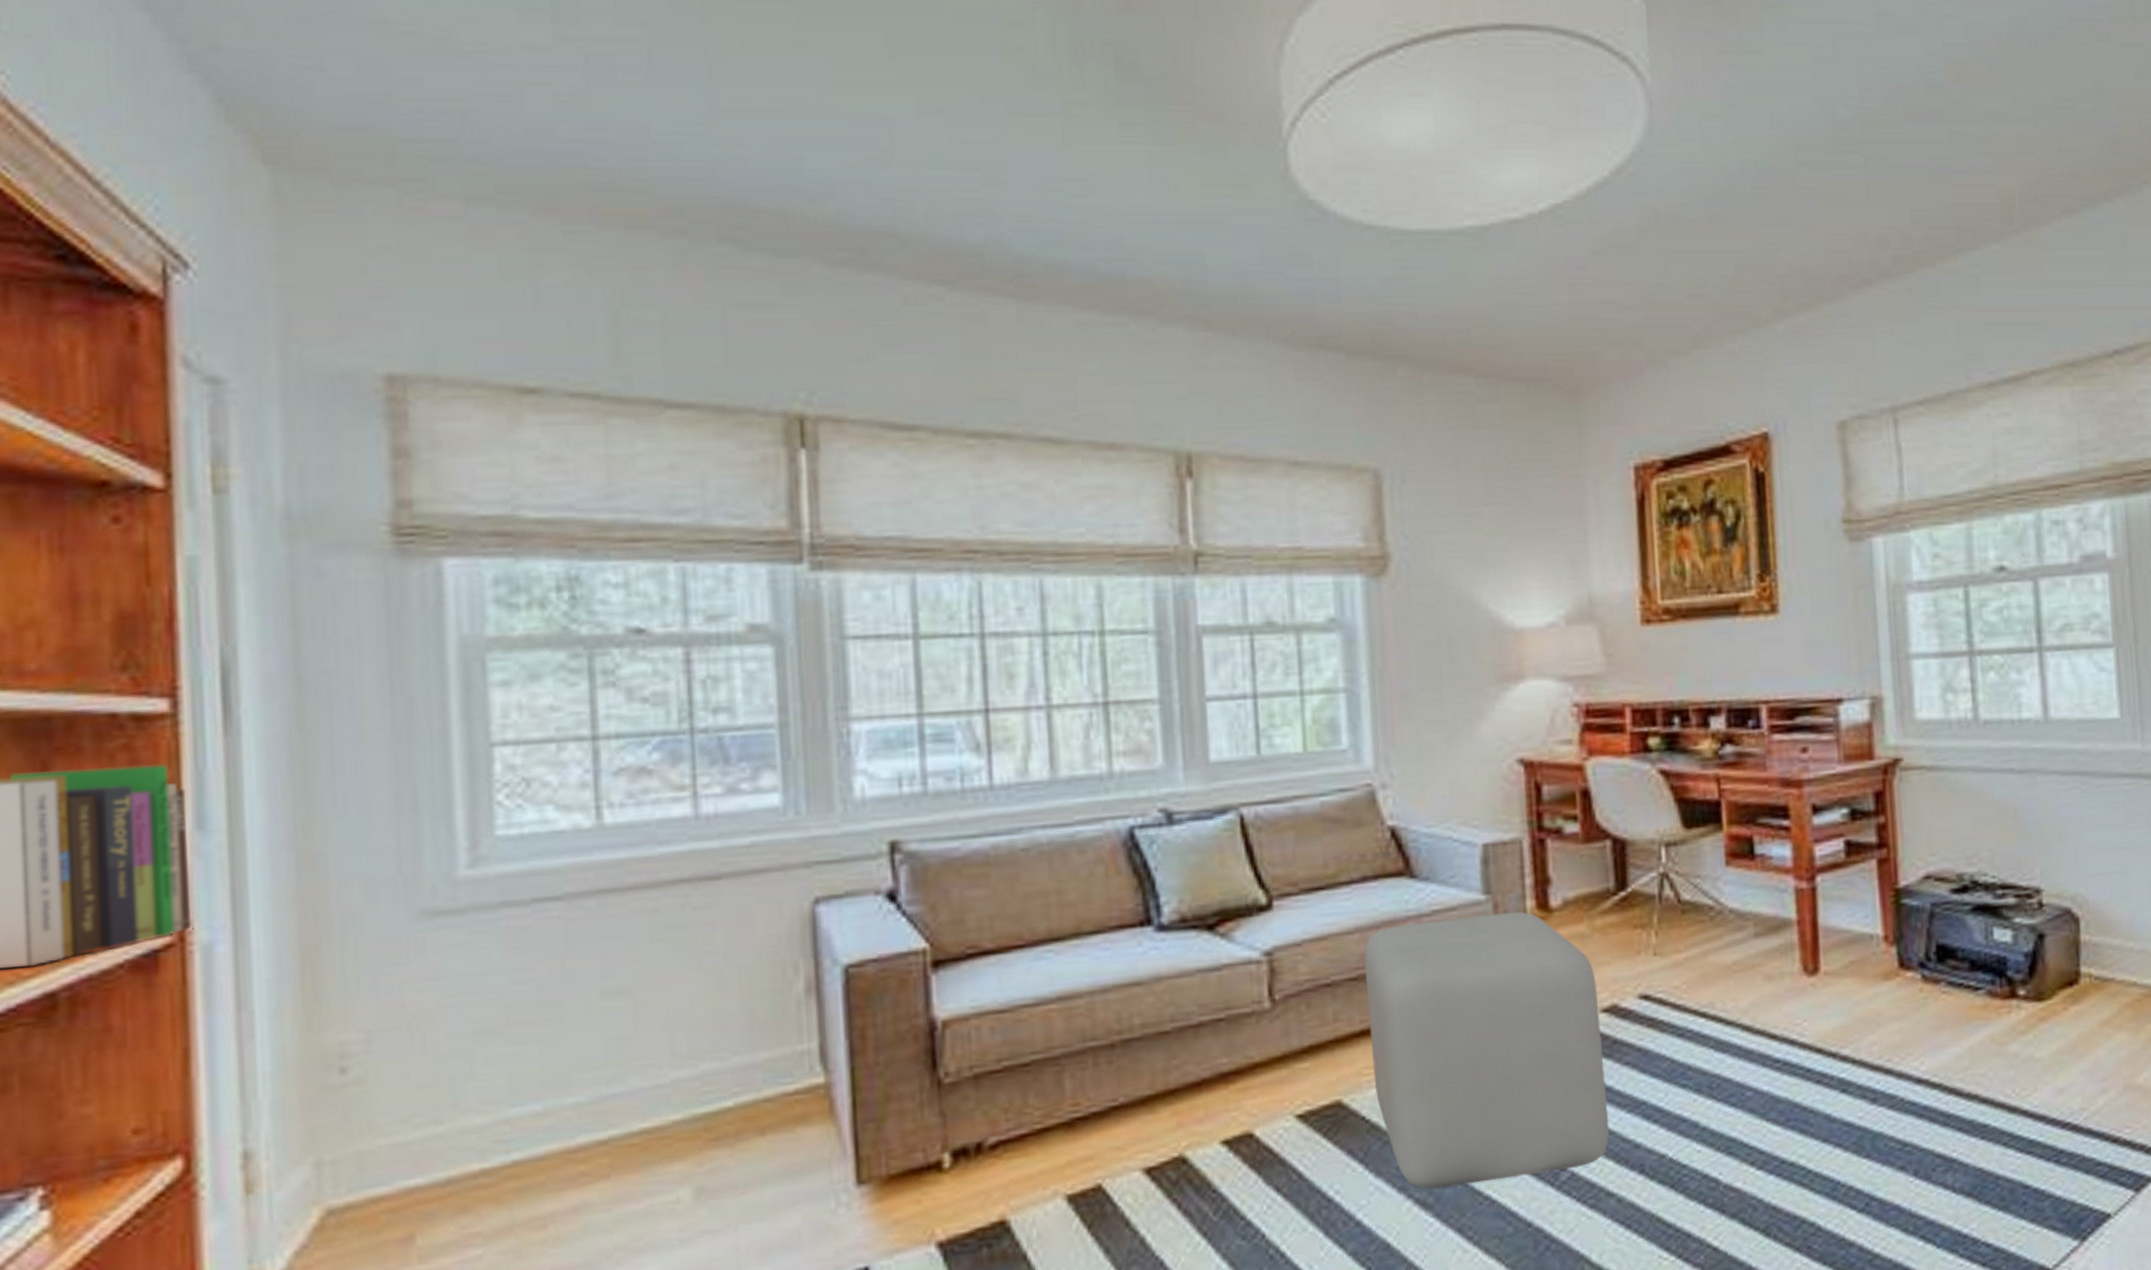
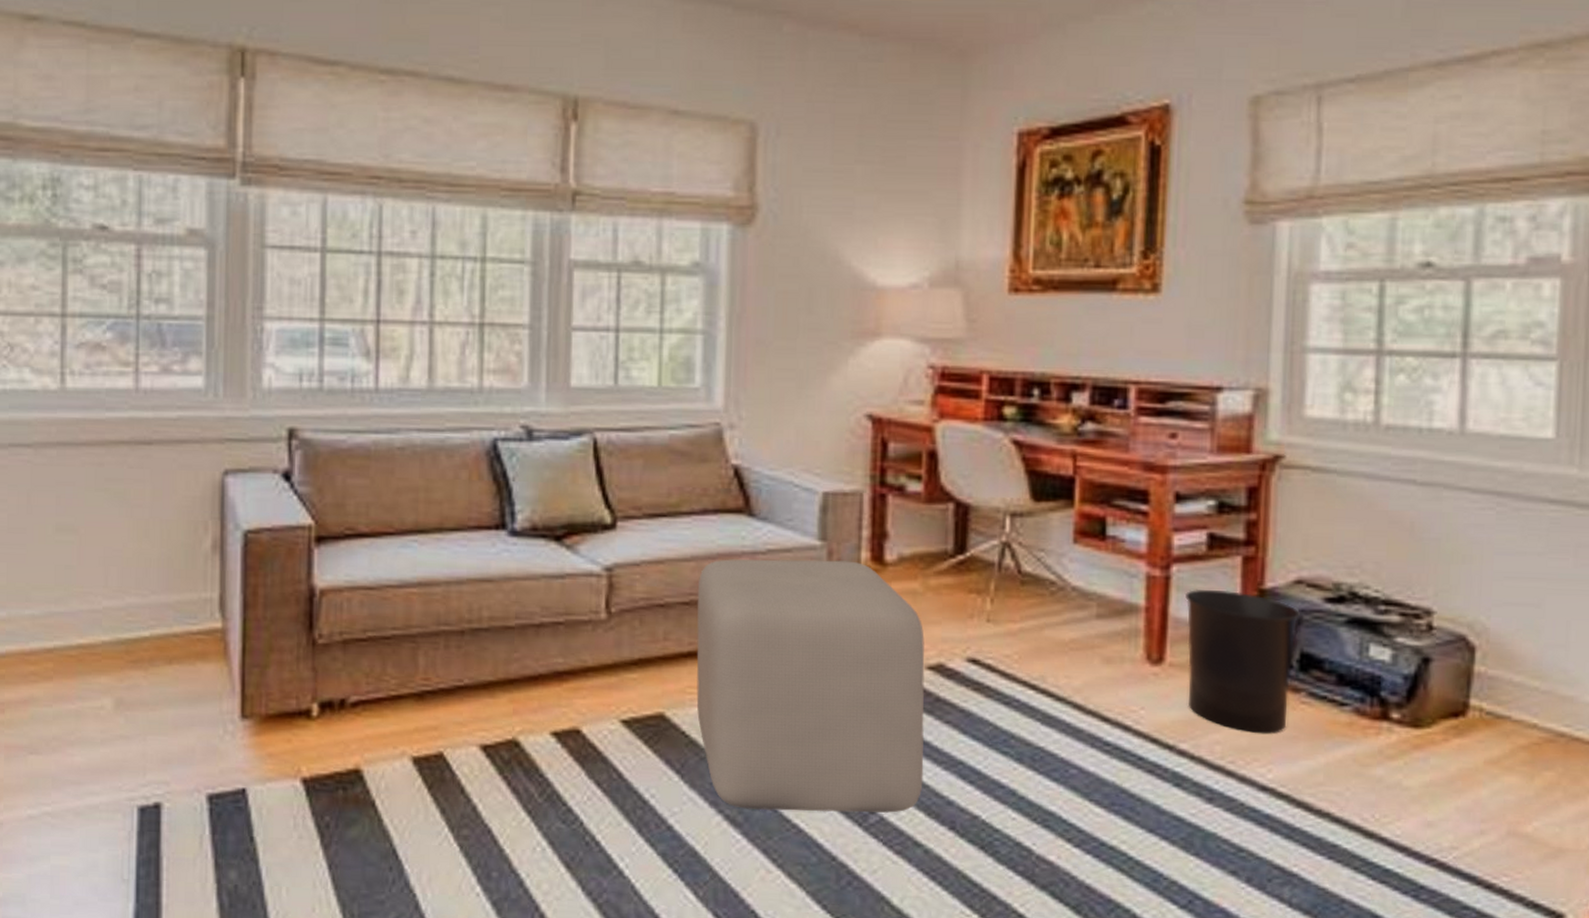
waste bin: none [1831,893,1932,1028] -> present [1185,589,1300,733]

